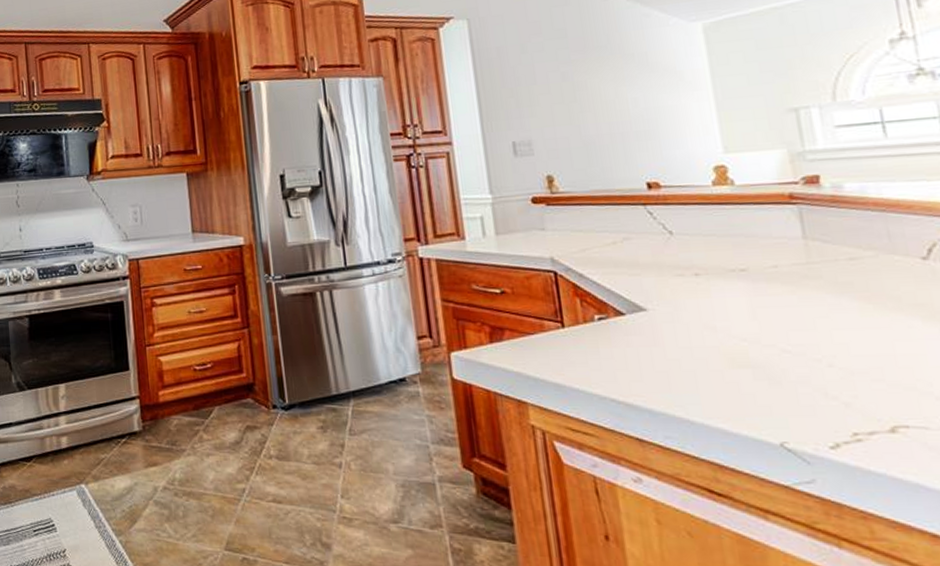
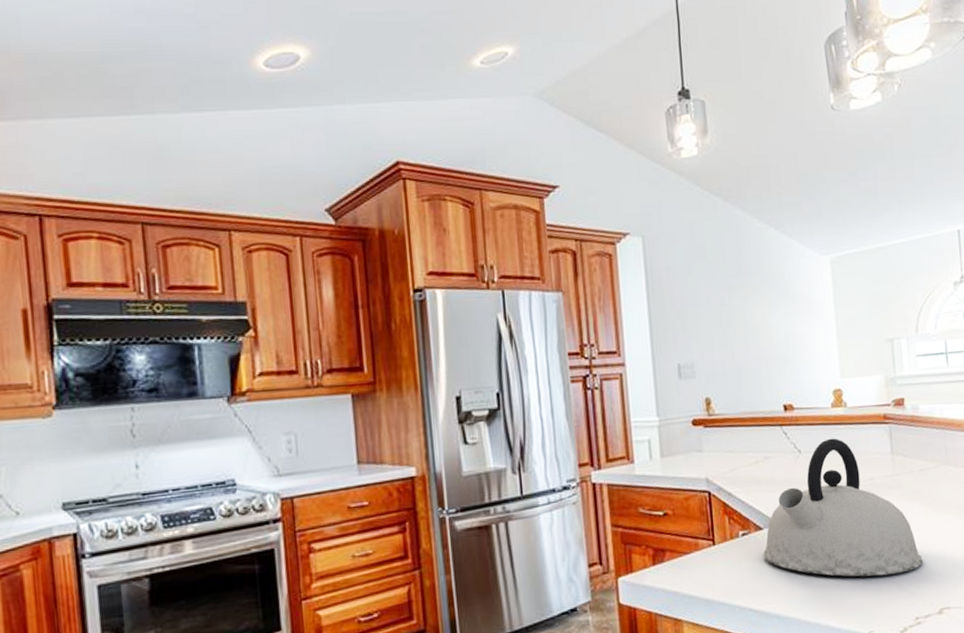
kettle: none [626,219,861,379] -> present [763,438,923,577]

